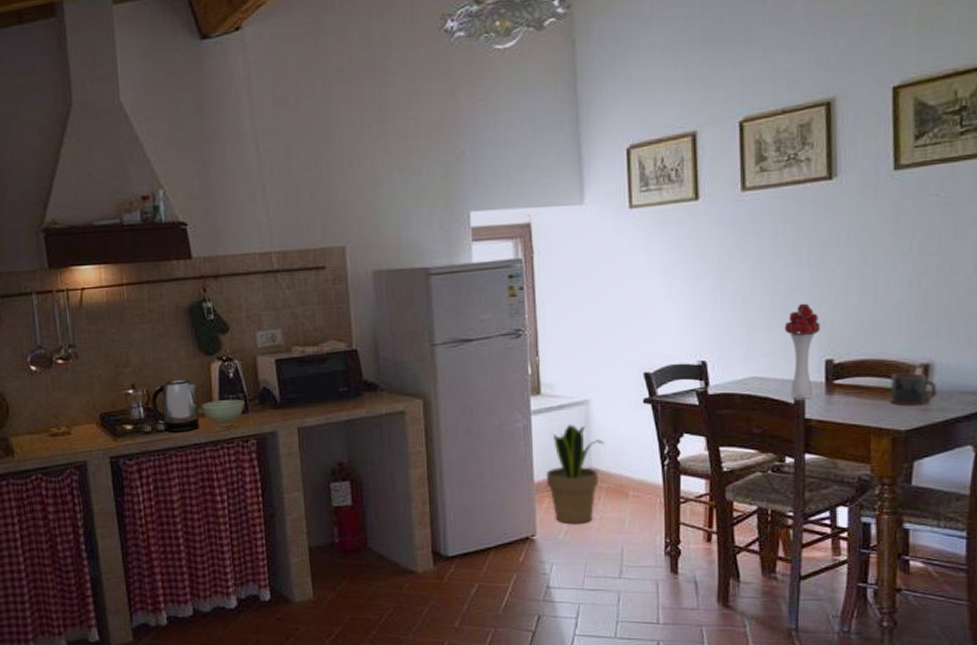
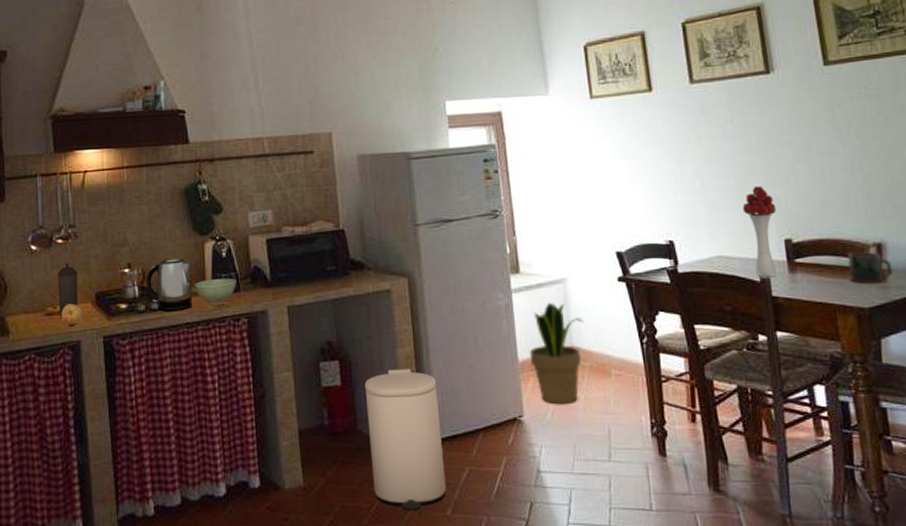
canister: none [59,383,82,439] -> present [57,262,78,318]
fruit: none [66,425,88,446] -> present [61,304,83,325]
pedal bin: none [376,489,455,623] -> present [364,368,446,511]

